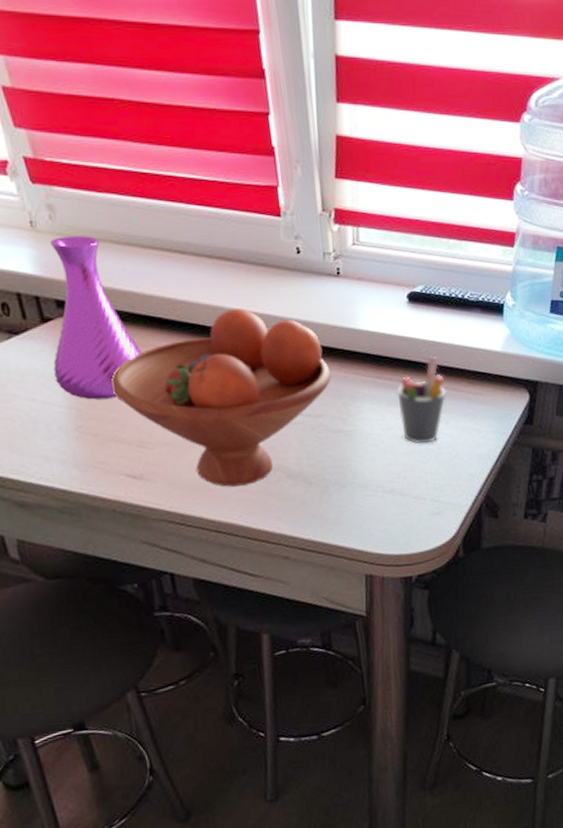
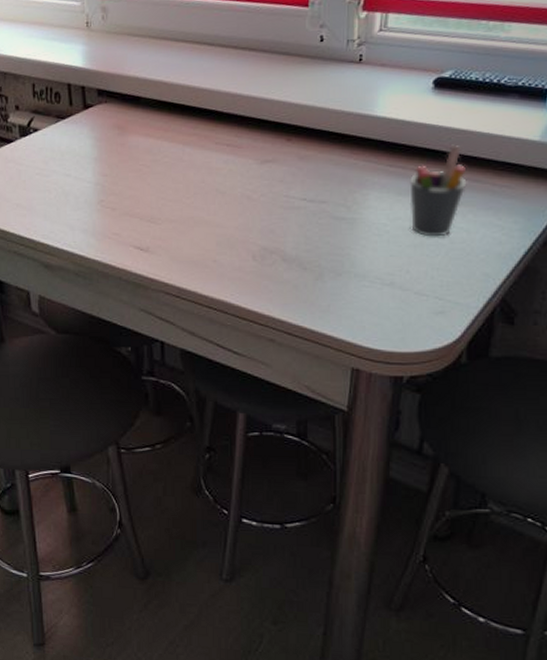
vase: present [49,236,142,400] -> none [88,32,163,177]
fruit bowl: present [110,308,331,487] -> none [133,96,340,265]

